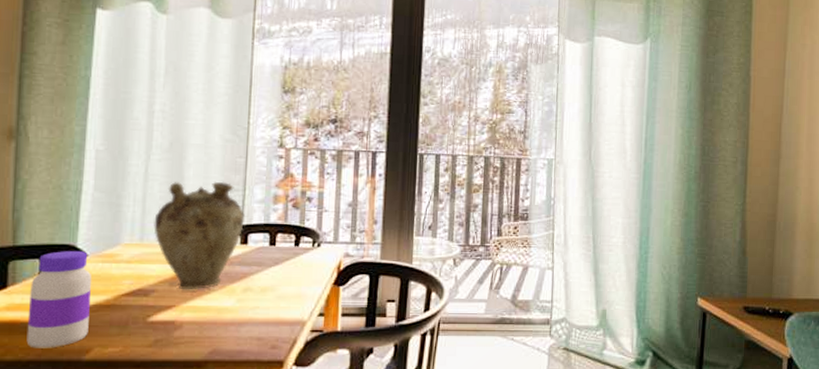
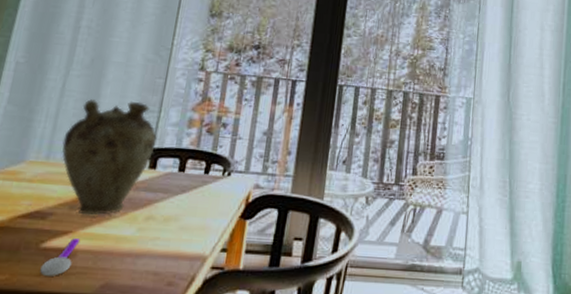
spoon: none [151,312,183,346] -> present [40,238,79,276]

